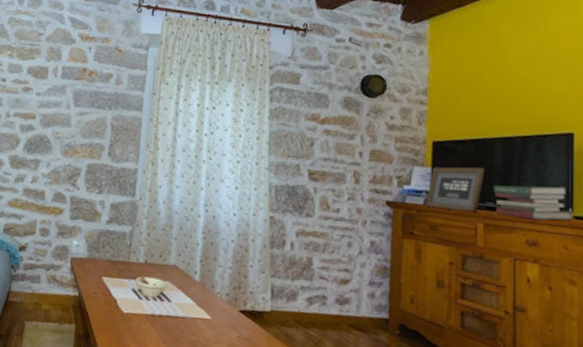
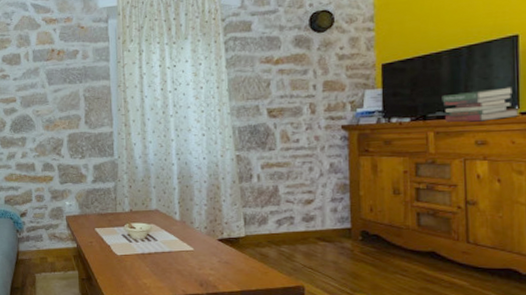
picture frame: present [426,166,485,214] -> none [379,81,433,126]

